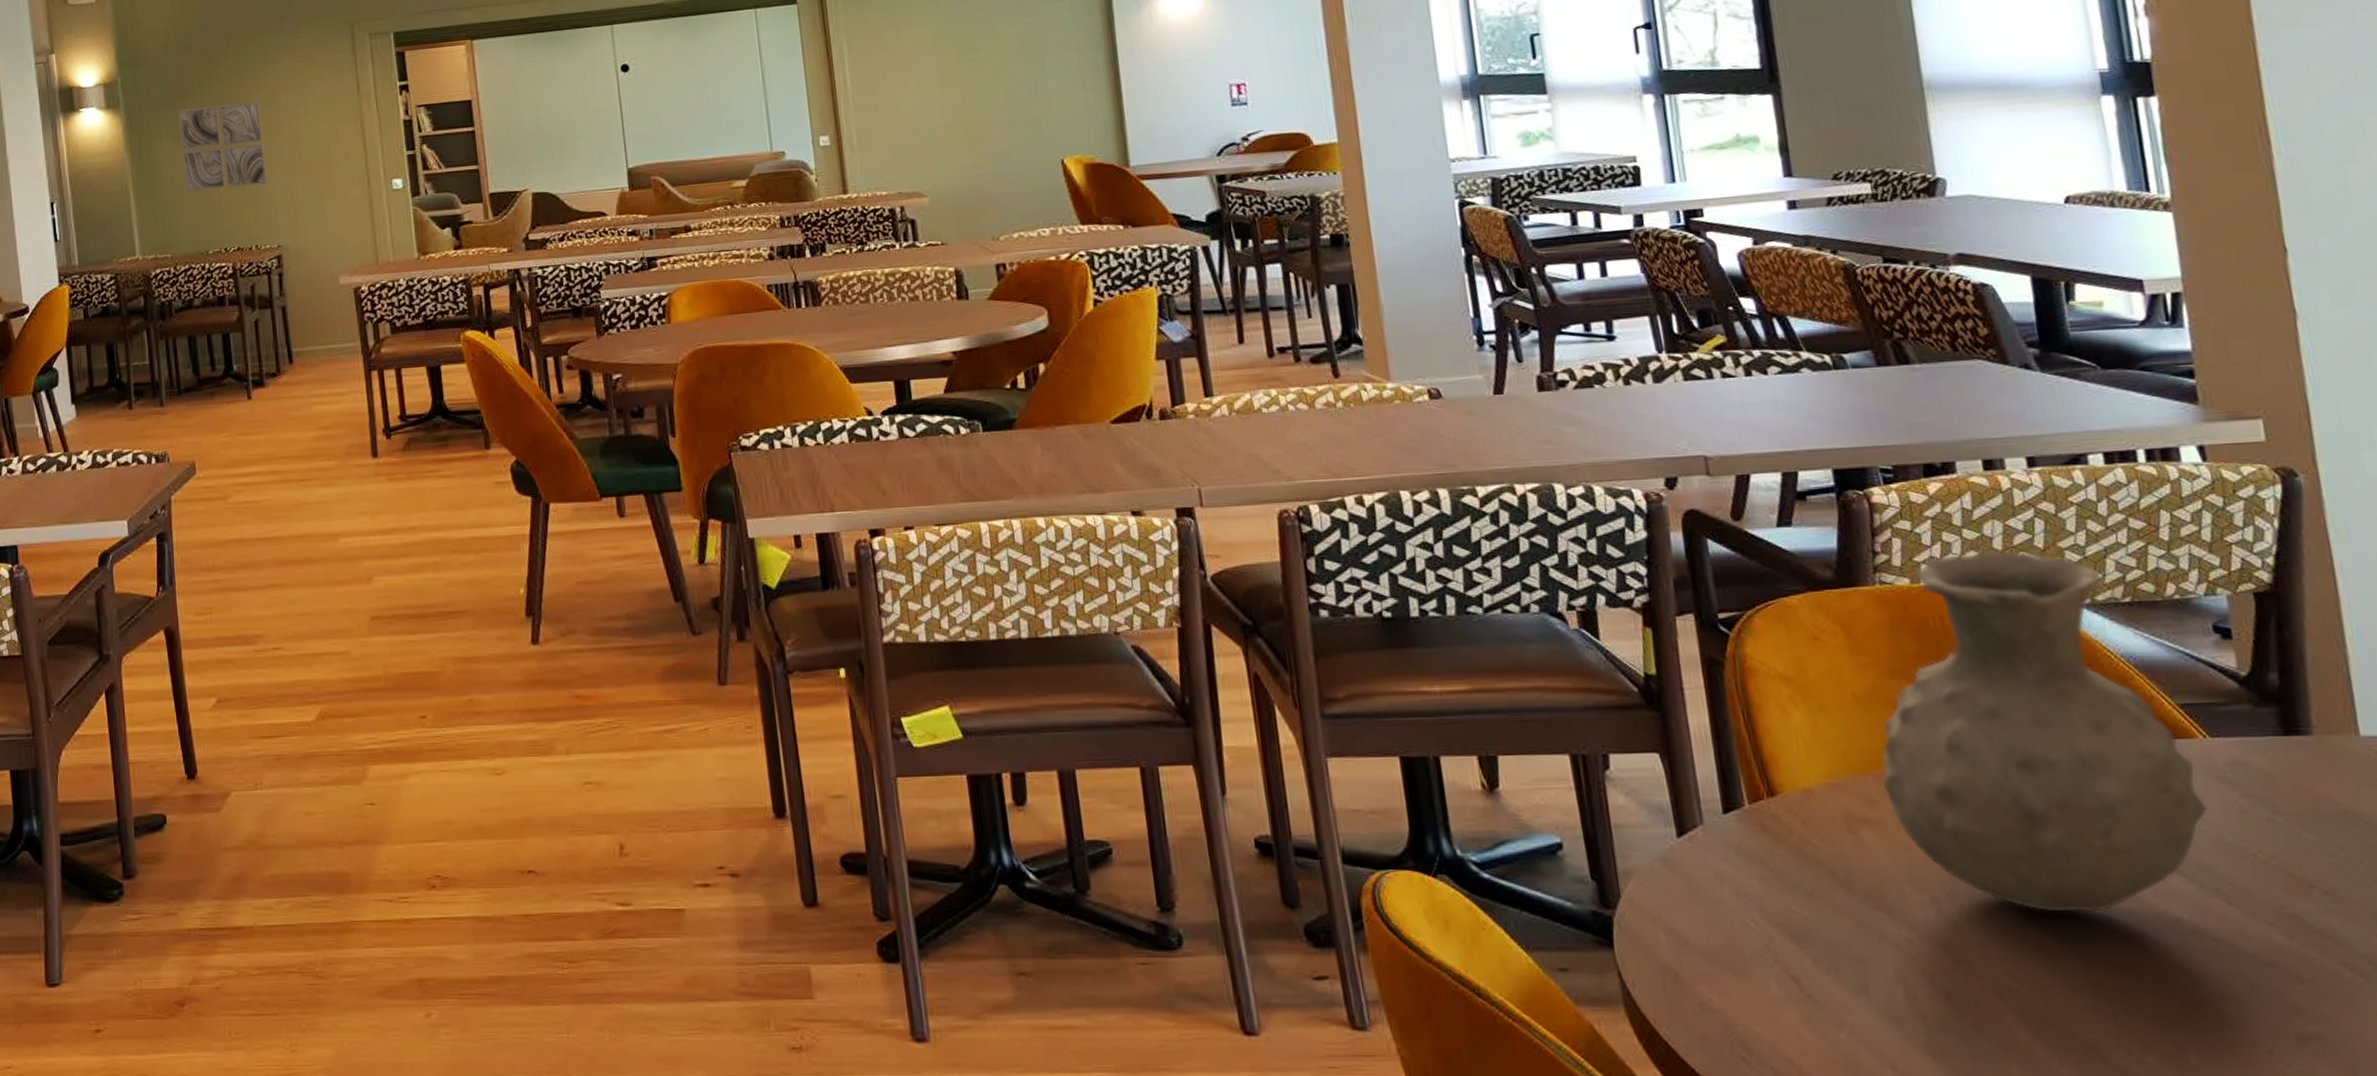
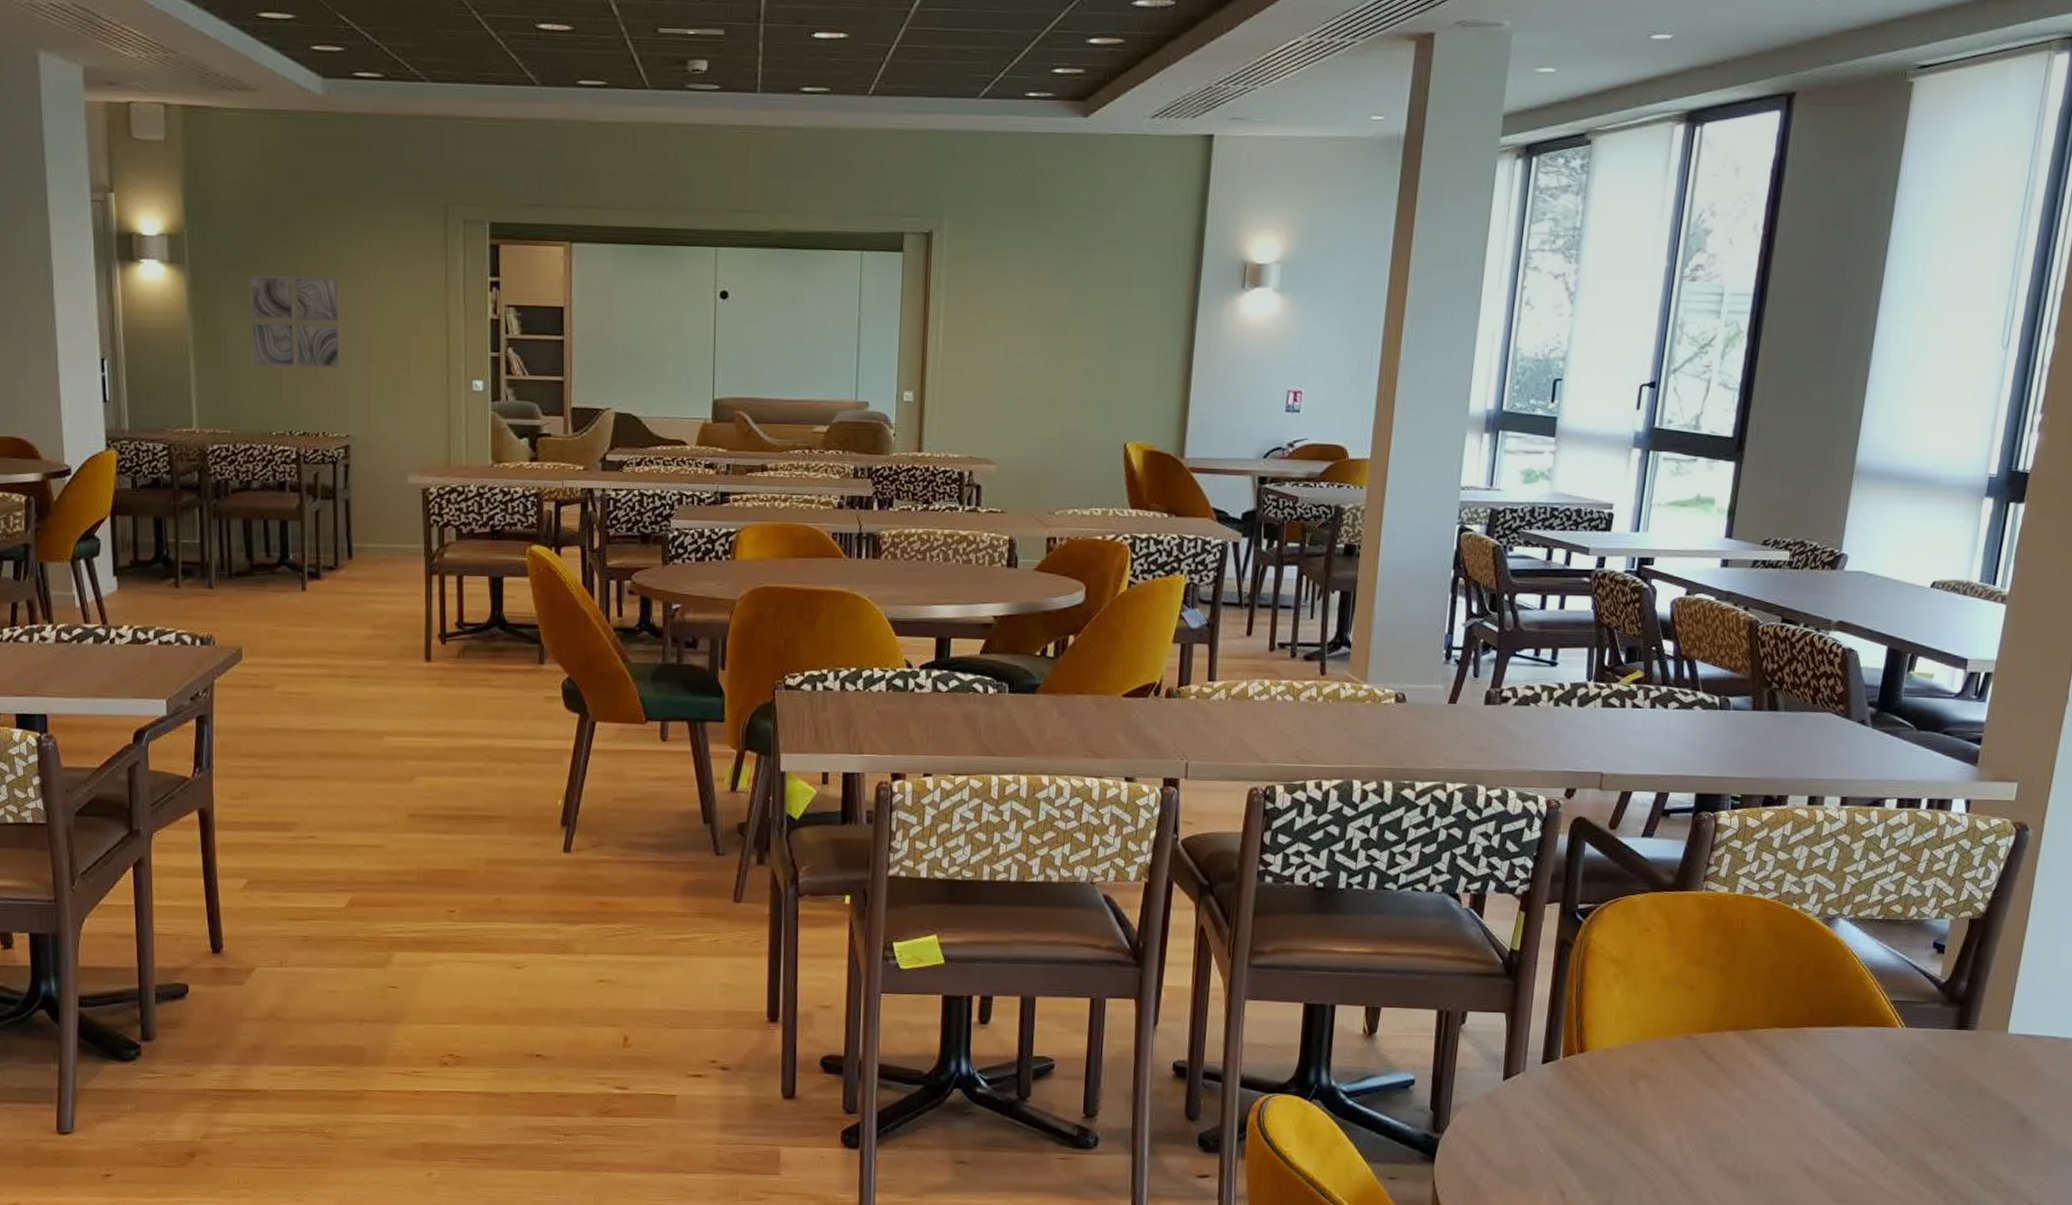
vase: present [1881,549,2208,912] -> none [1664,869,1889,1153]

